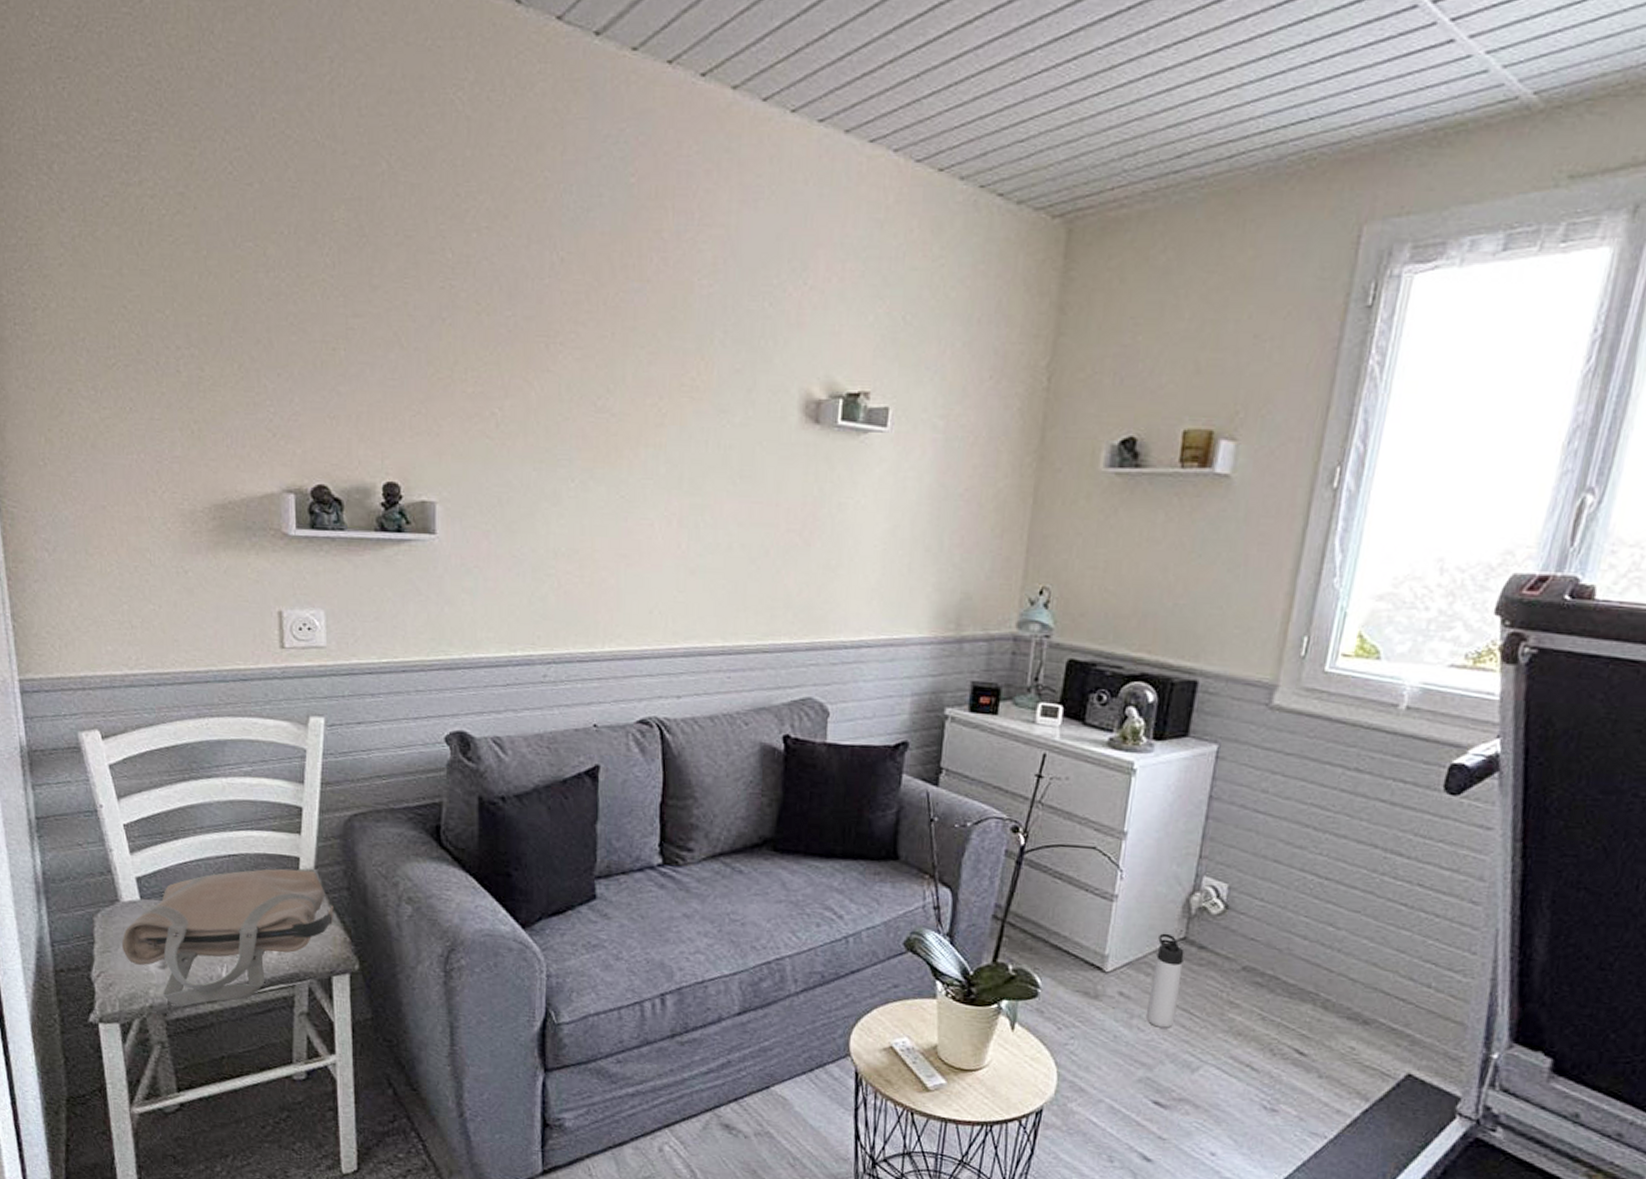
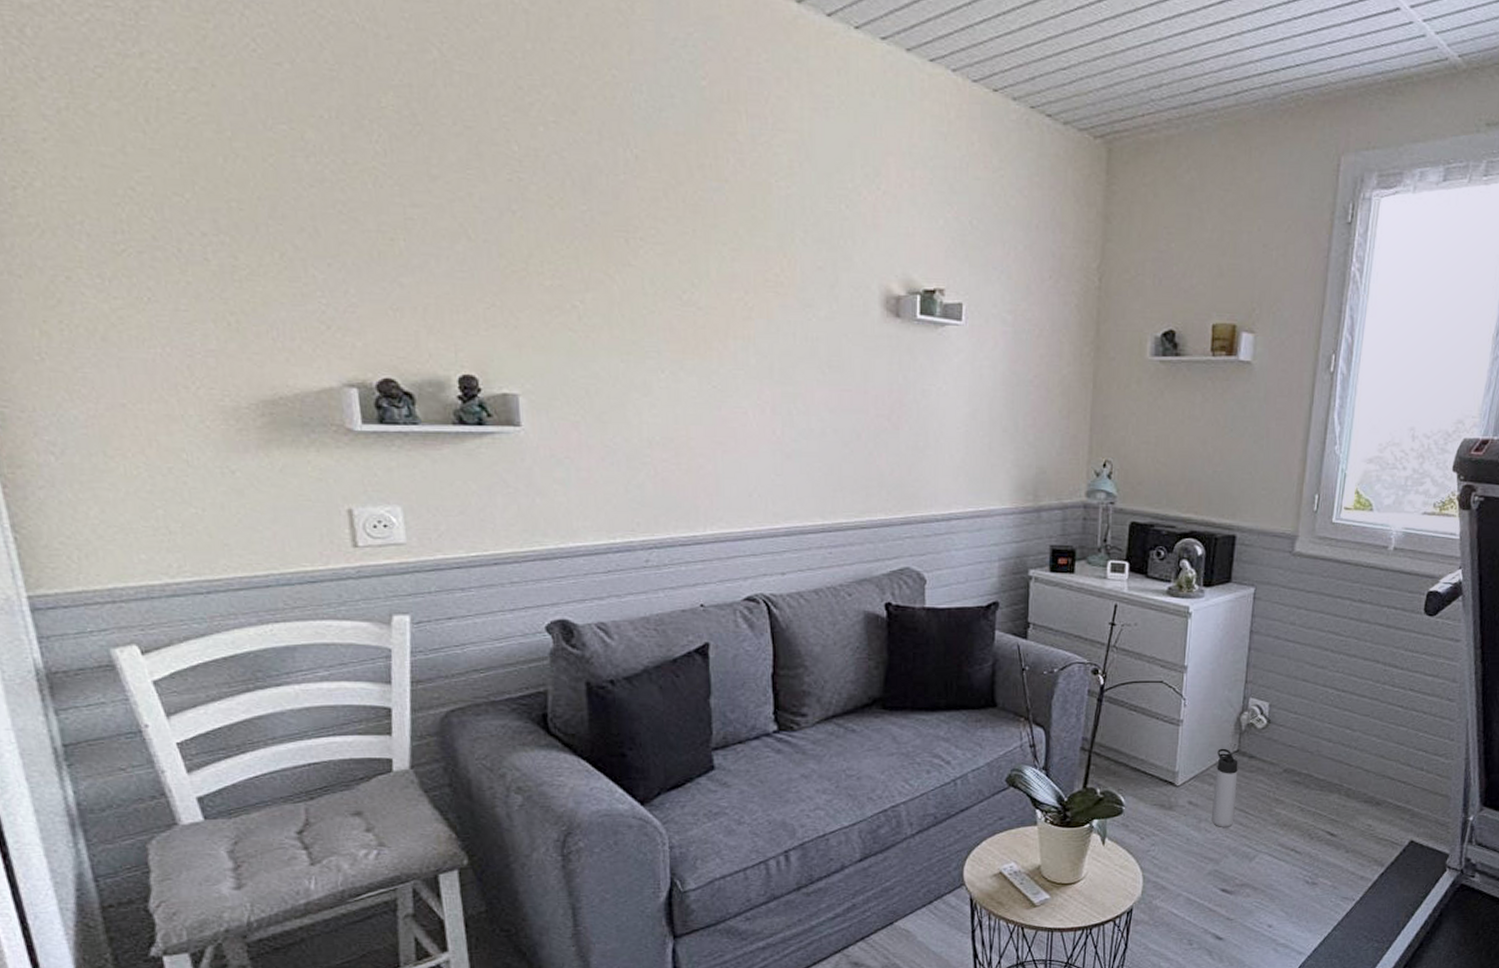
tote bag: present [121,868,334,1008] -> none [184,771,436,927]

